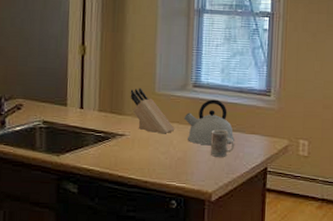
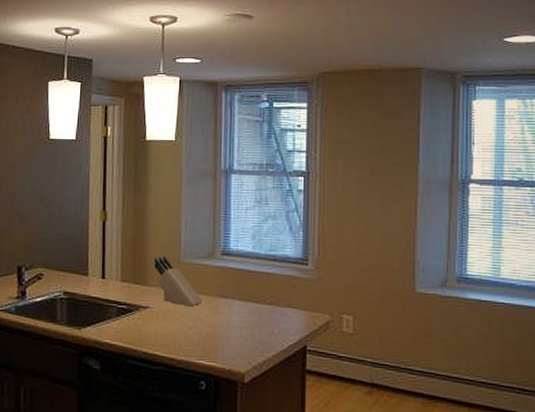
kettle: present [184,99,234,146] -> none [212,268,268,320]
mug: present [210,129,234,157] -> none [241,302,268,333]

